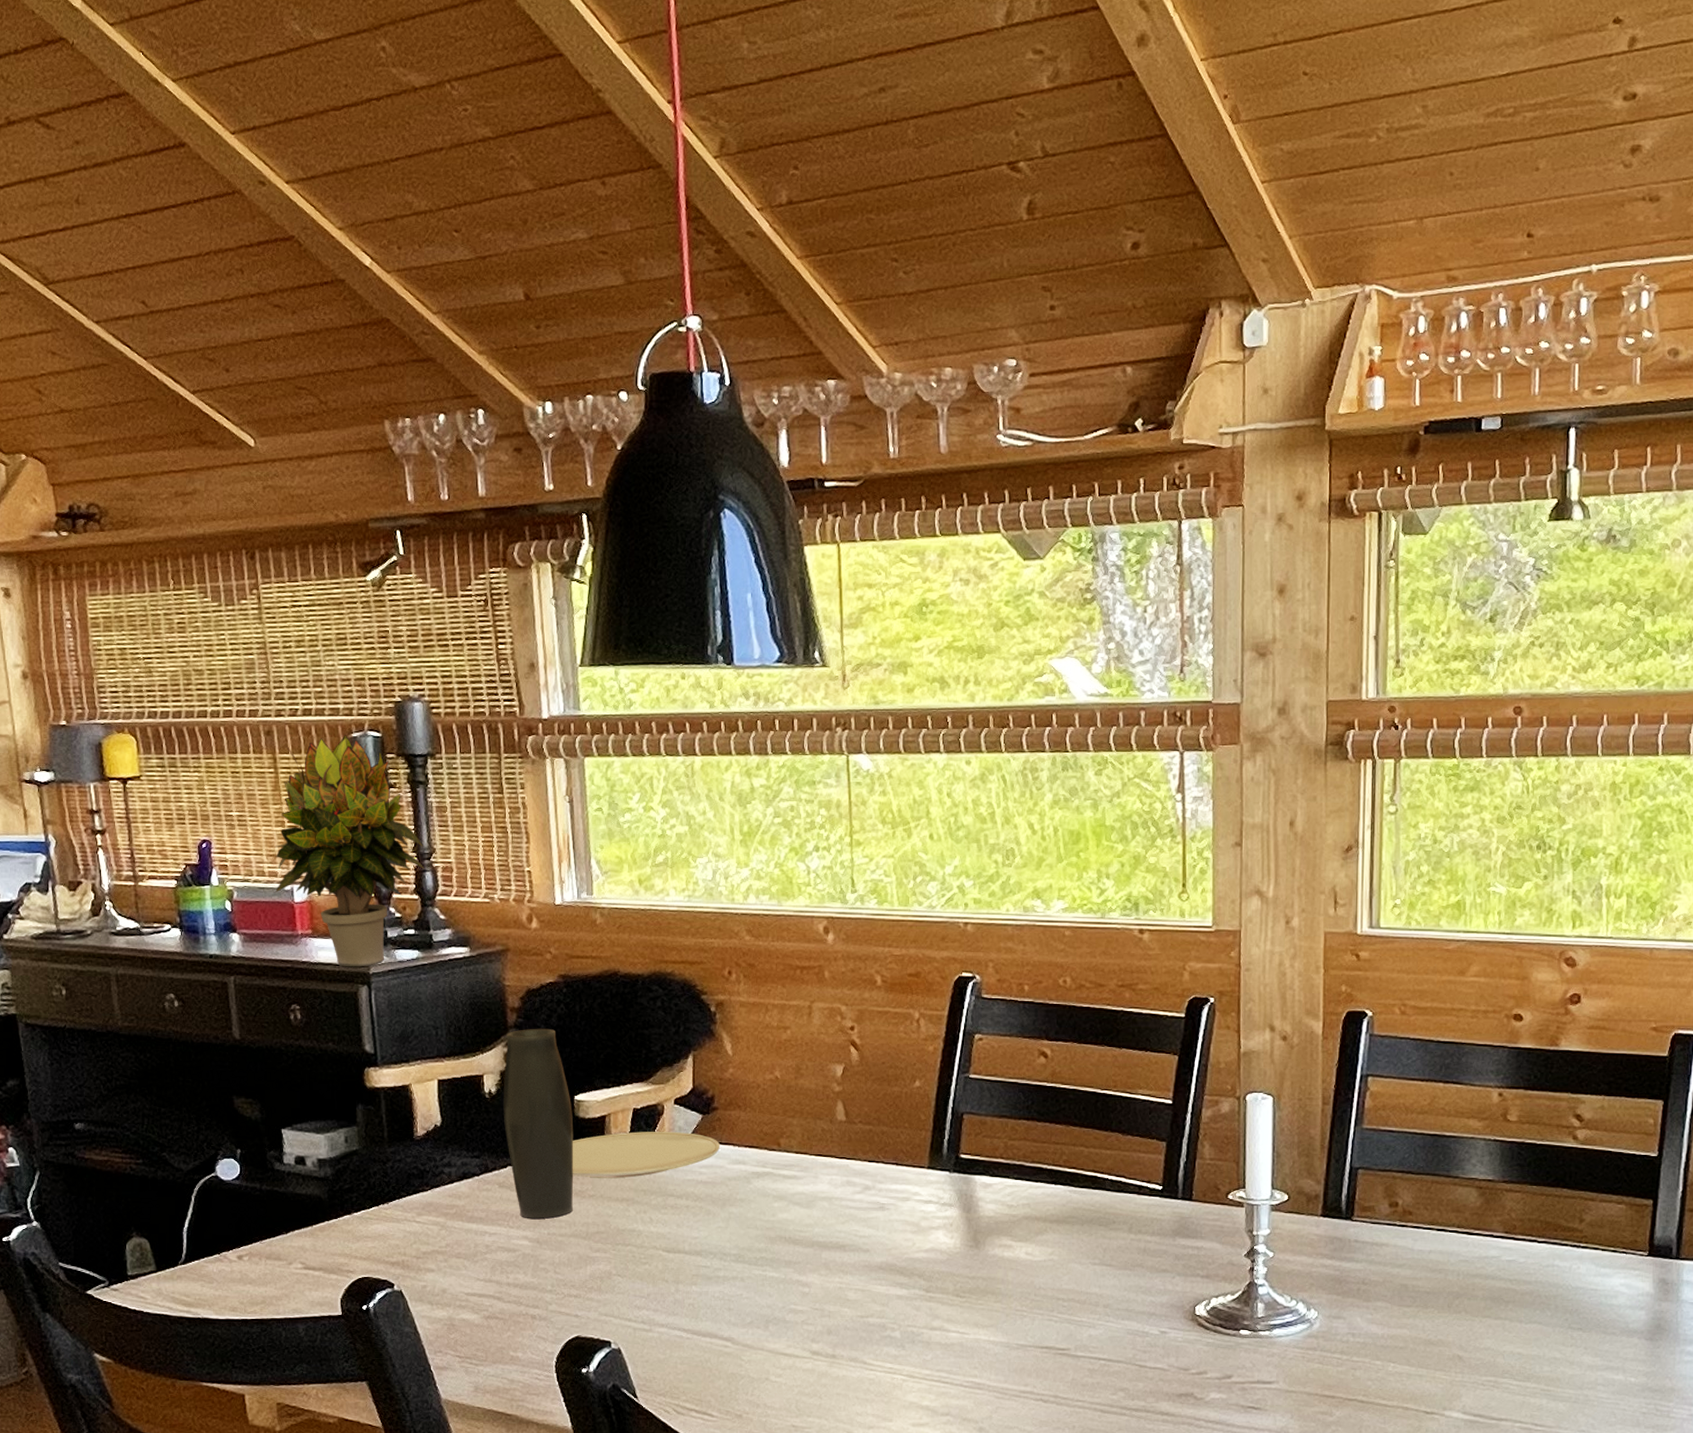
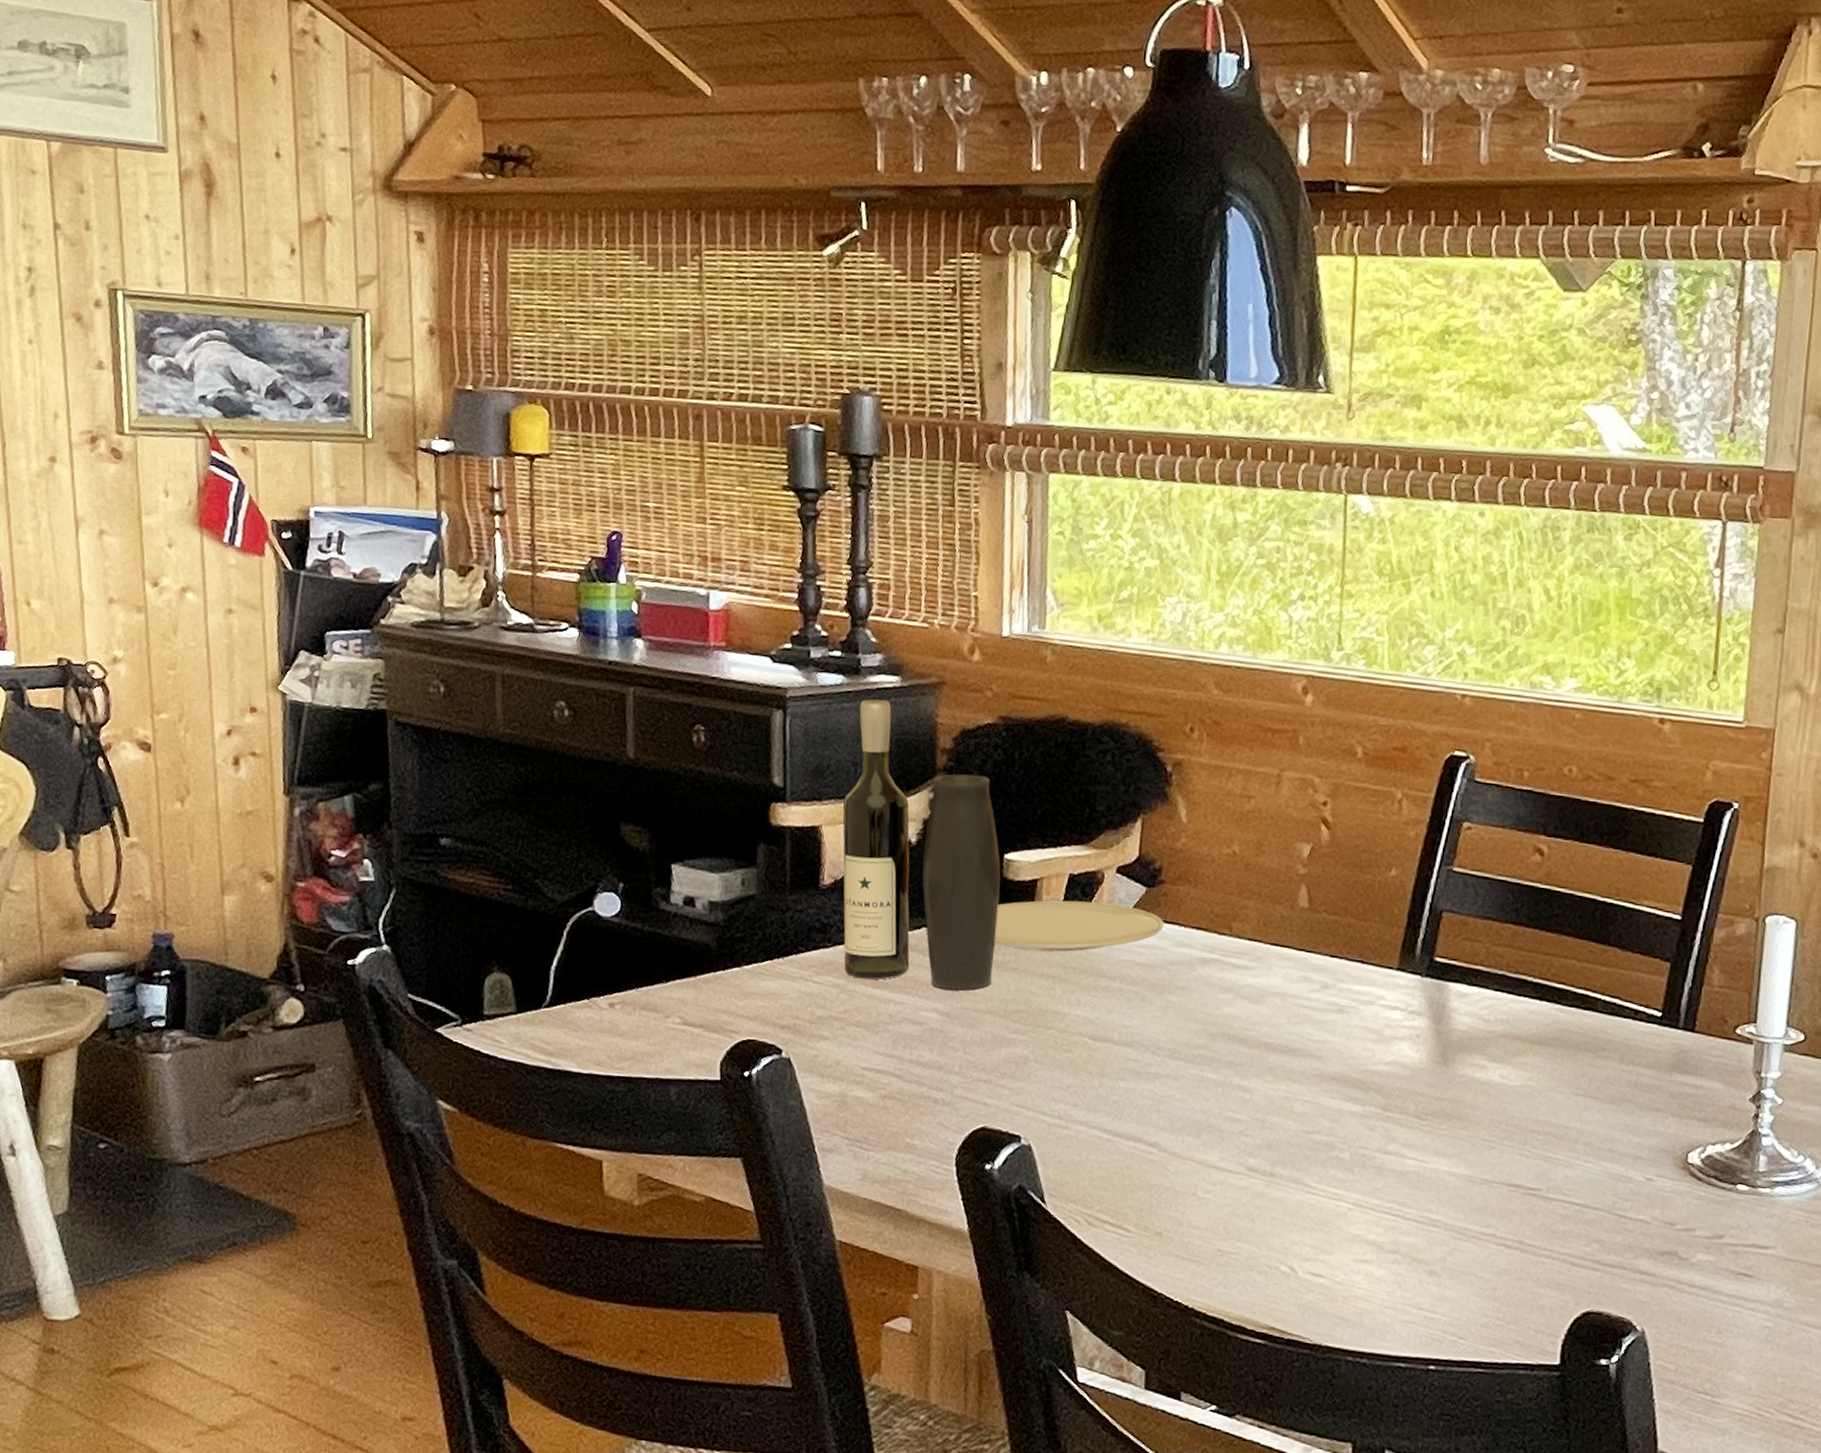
potted plant: present [275,735,425,968] -> none [689,426,860,690]
bottle: none [429,969,500,1216] -> present [842,699,910,980]

